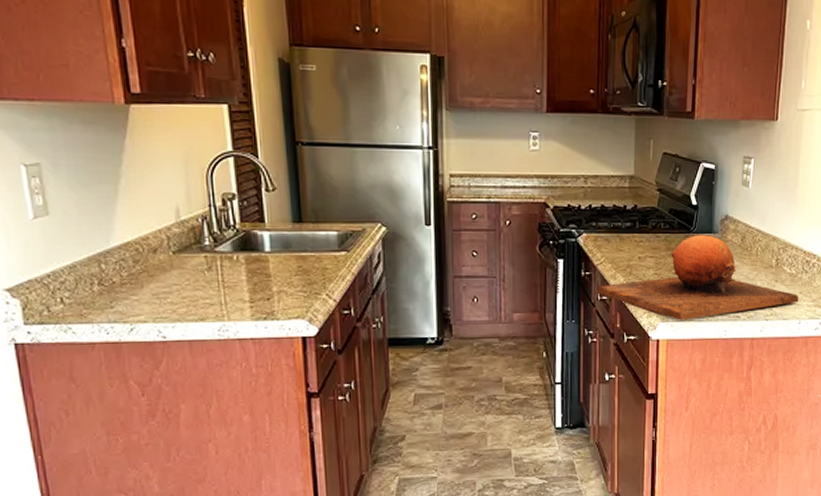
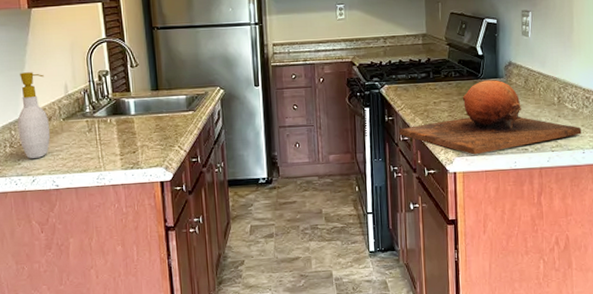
soap bottle: none [109,188,155,302] -> present [17,72,50,160]

